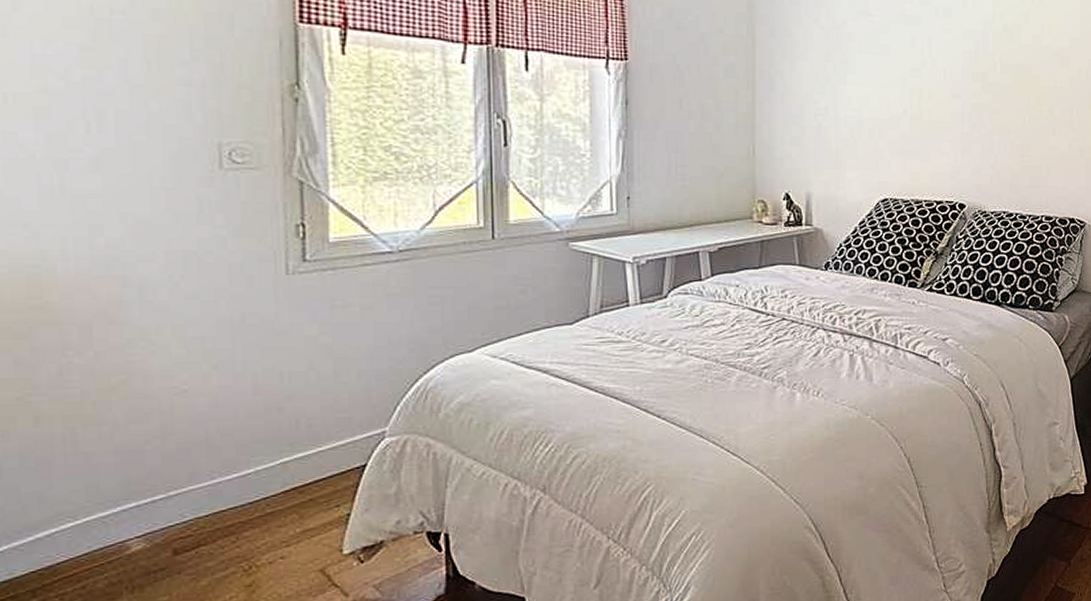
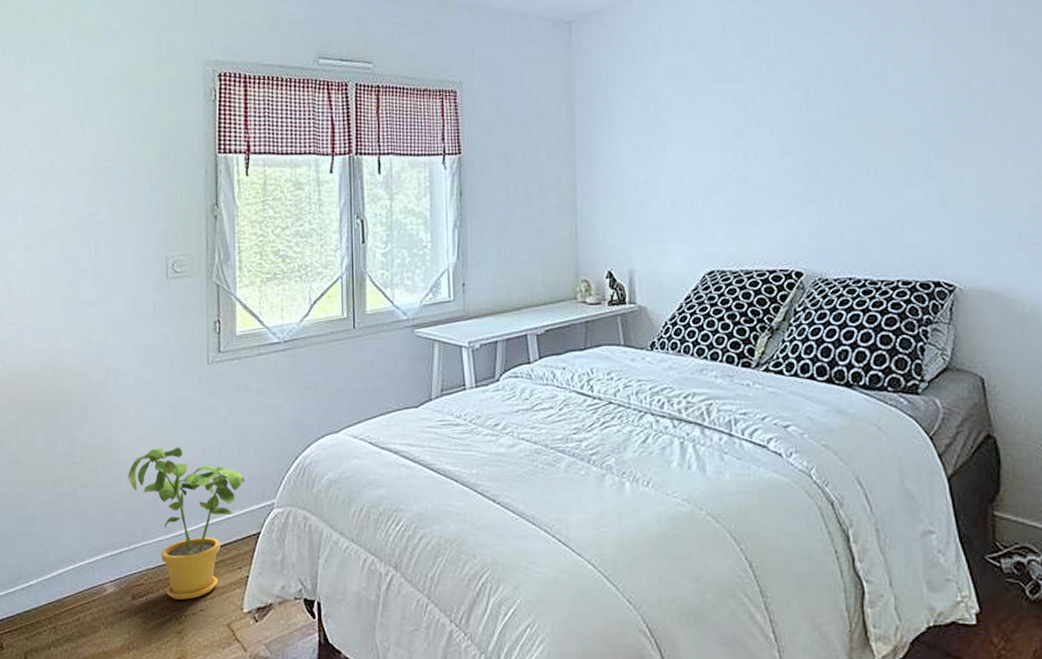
house plant: none [162,372,343,549] -> present [128,447,245,600]

